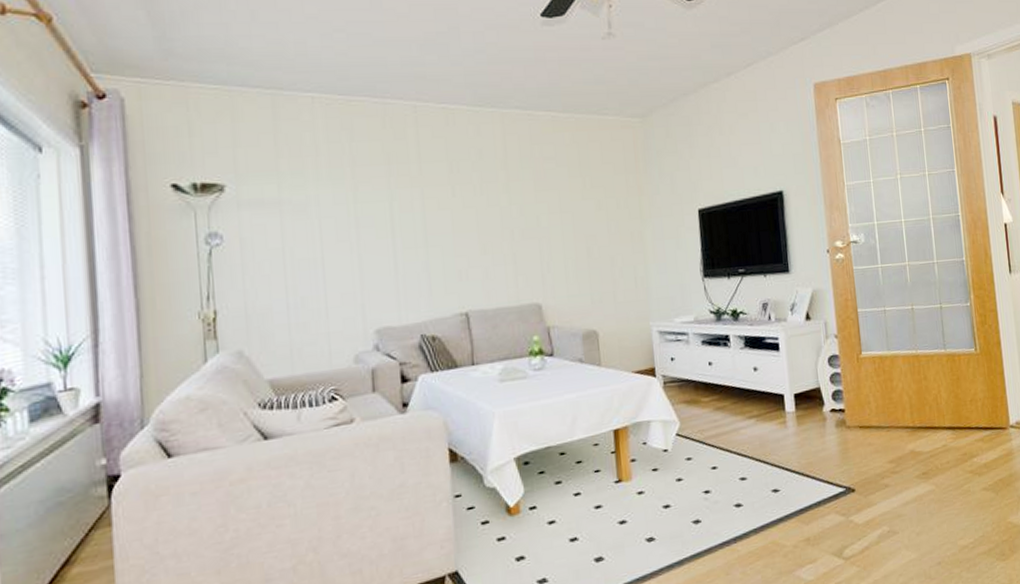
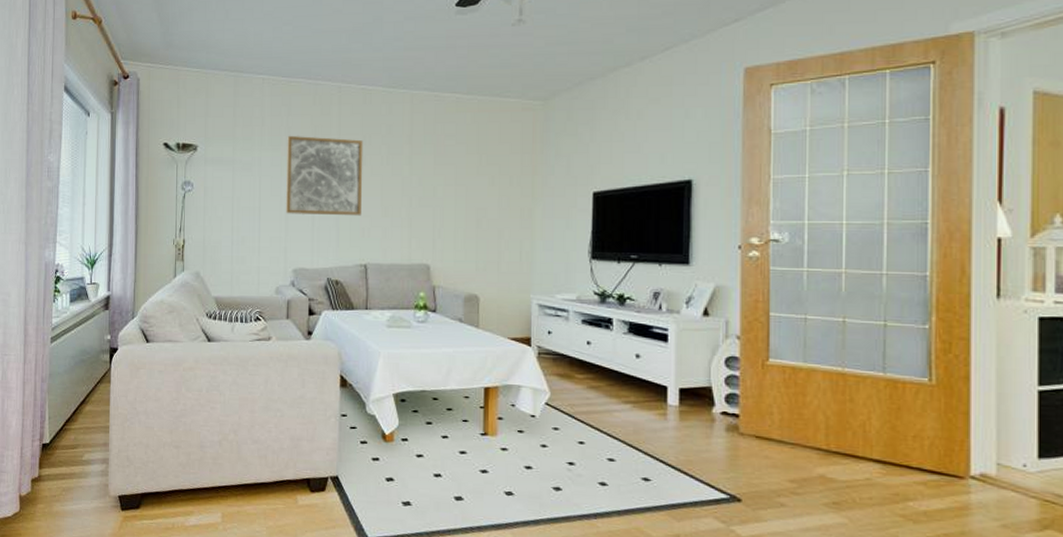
wall art: none [352,166,456,263] -> present [286,135,363,216]

